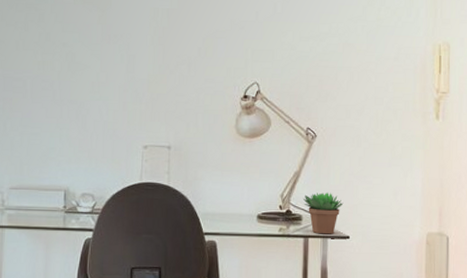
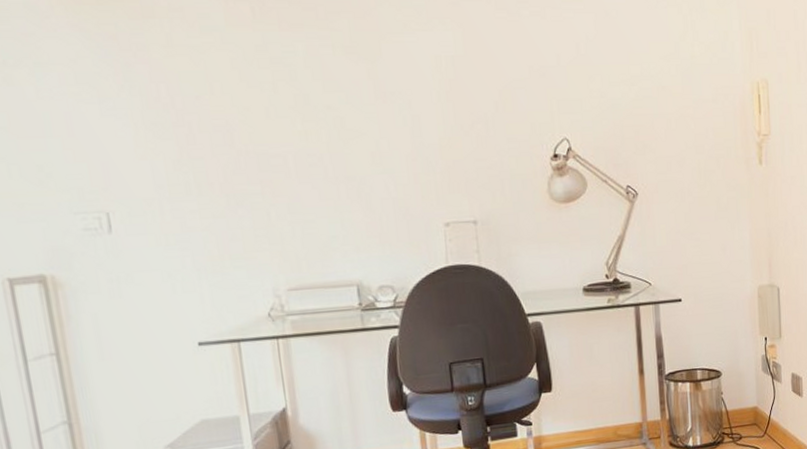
succulent plant: present [304,192,344,235] -> none [630,255,673,301]

